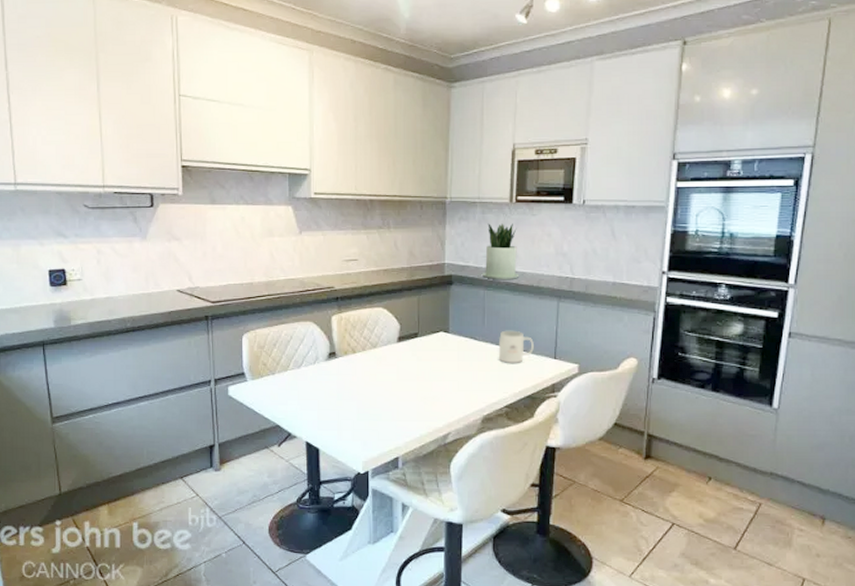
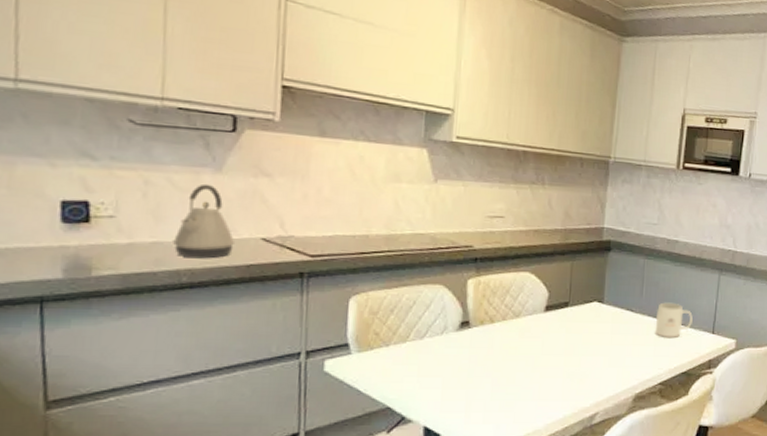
kettle: none [119,249,159,308] -> present [173,183,234,259]
planter: present [482,223,520,280] -> none [644,189,682,250]

